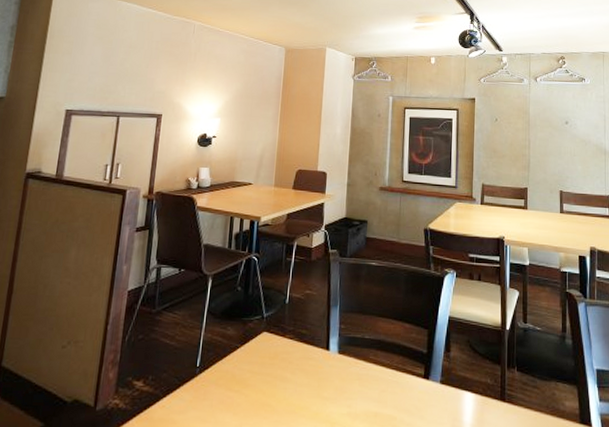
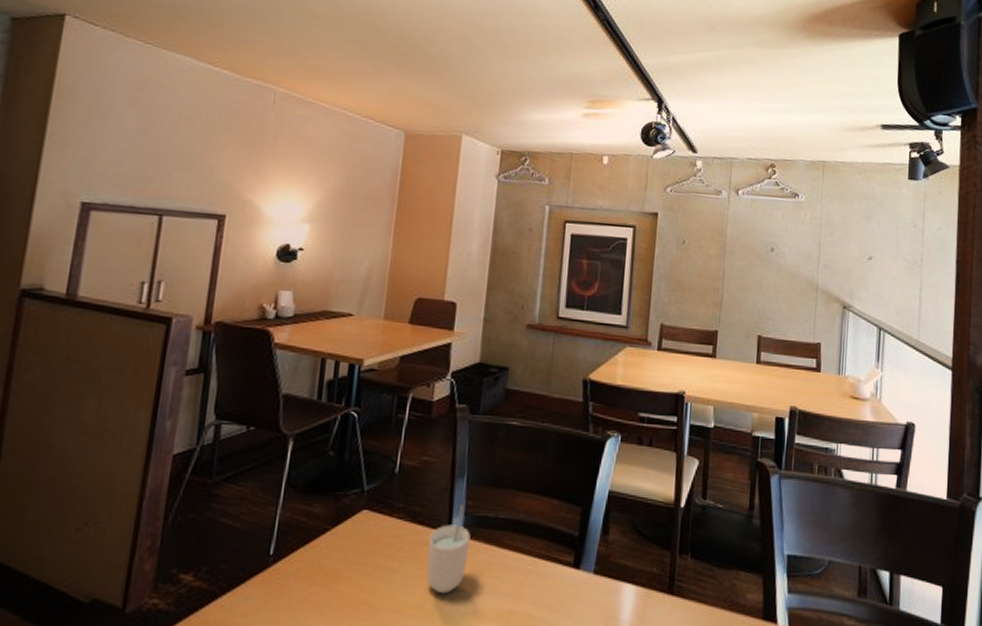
cup: none [311,328,344,399] -> present [426,504,471,594]

